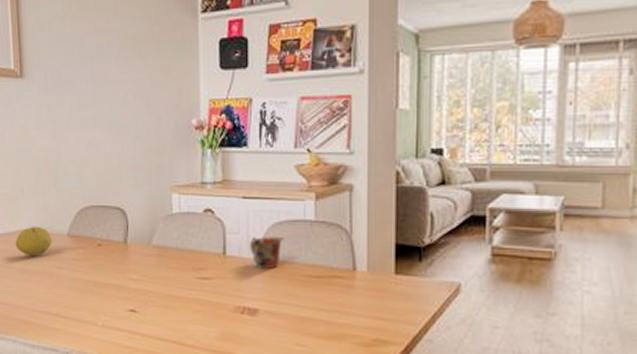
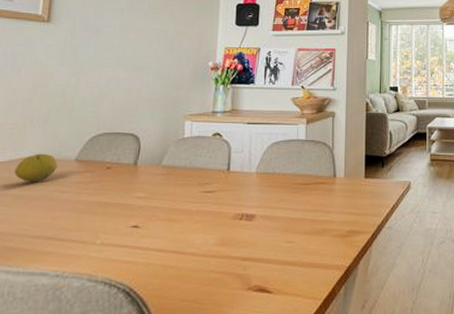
mug: present [249,236,284,269] -> none [250,153,280,180]

